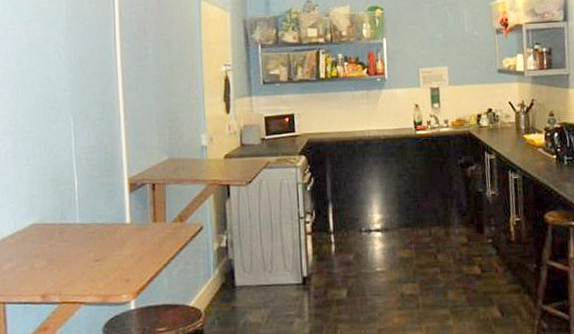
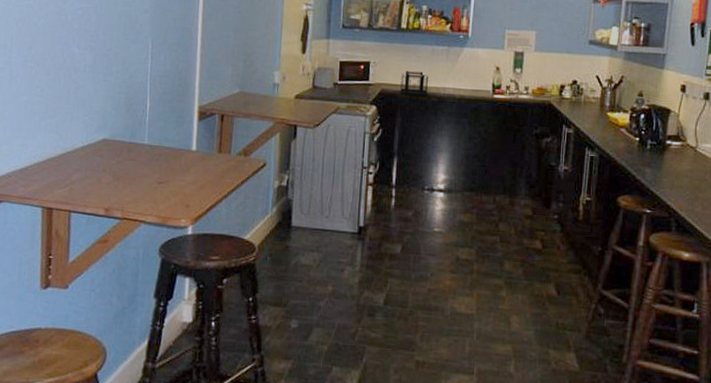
dish rack: none [326,117,353,143] -> present [400,70,428,97]

